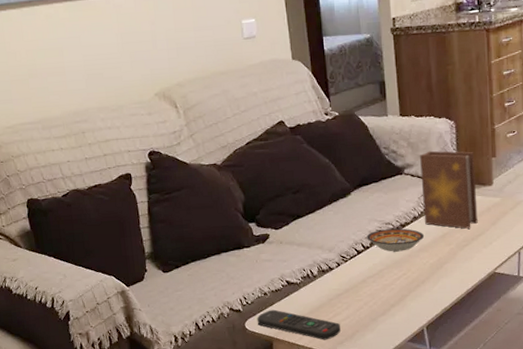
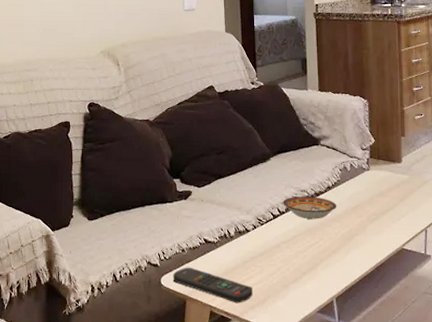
book: present [420,150,478,229] -> none [335,125,387,203]

